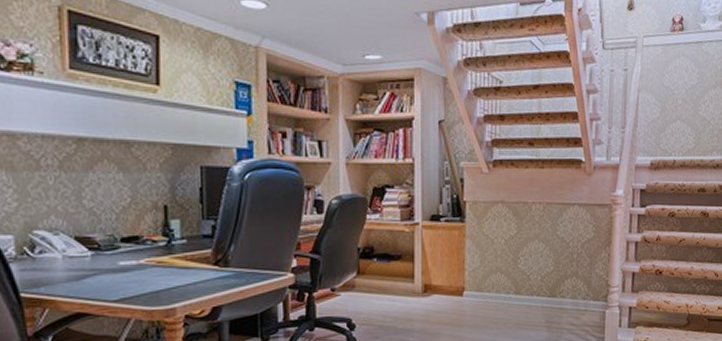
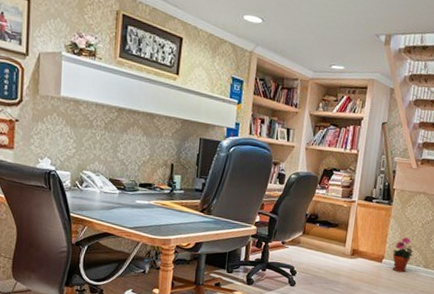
potted plant: none [474,259,499,305] -> present [392,237,413,273]

